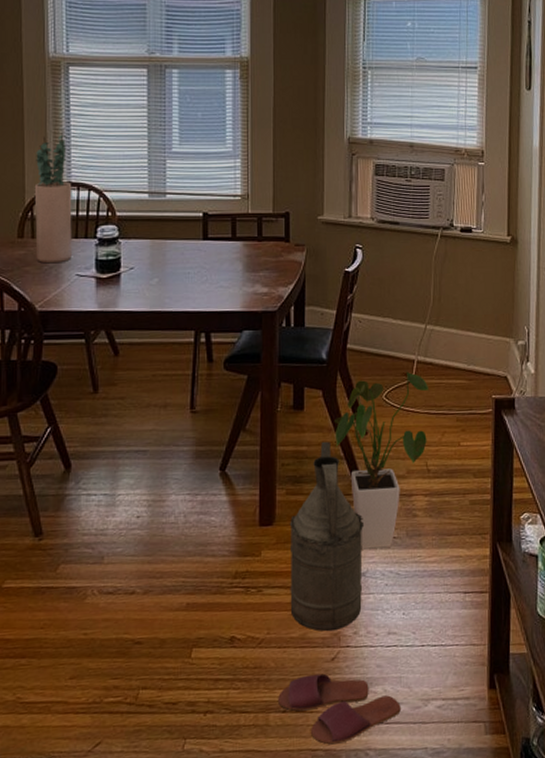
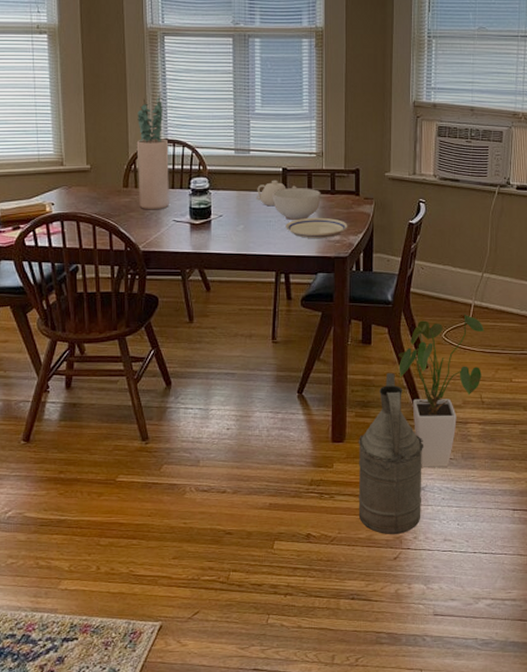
teapot: none [173,226,220,257] -> present [256,180,298,207]
bowl: none [192,234,246,271] -> present [273,188,321,220]
plate: none [206,267,277,292] -> present [286,217,348,239]
slippers: present [278,673,401,745] -> none [348,570,454,629]

